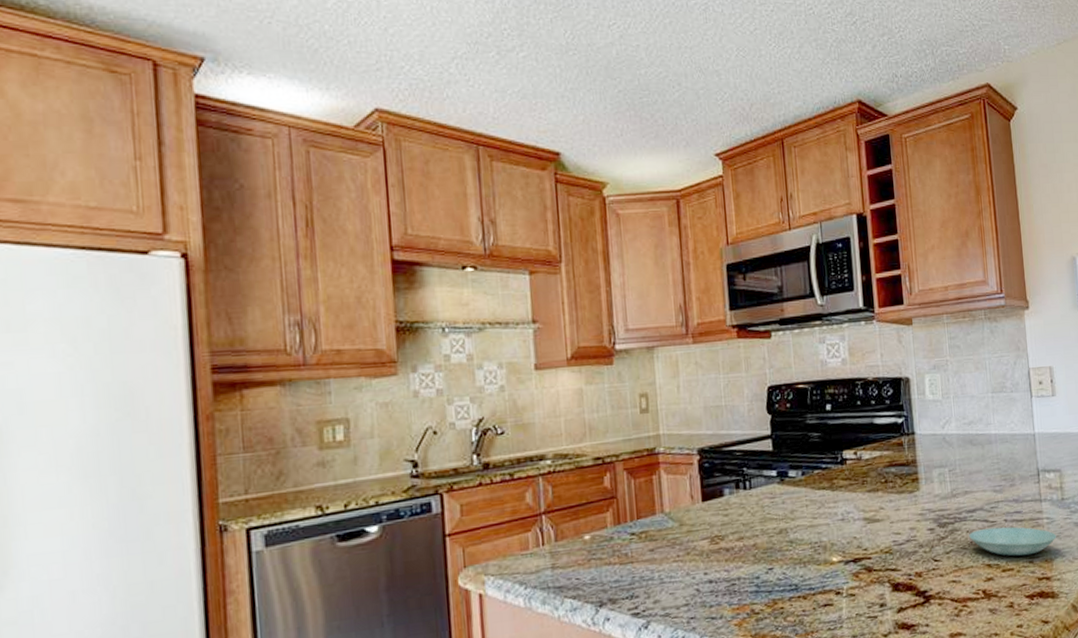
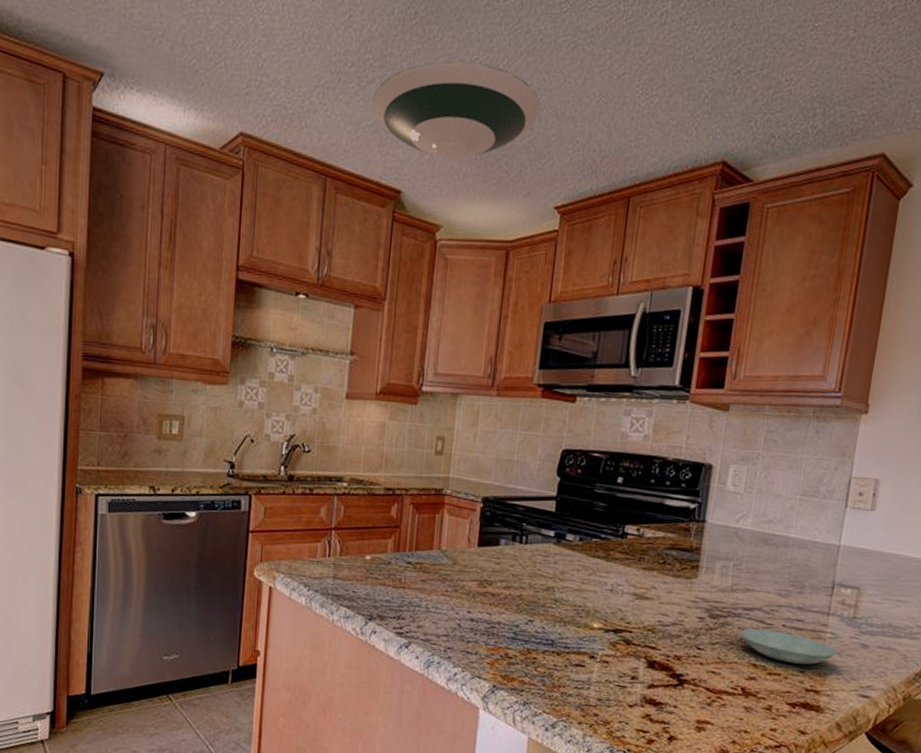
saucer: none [515,26,685,119] -> present [371,60,541,160]

